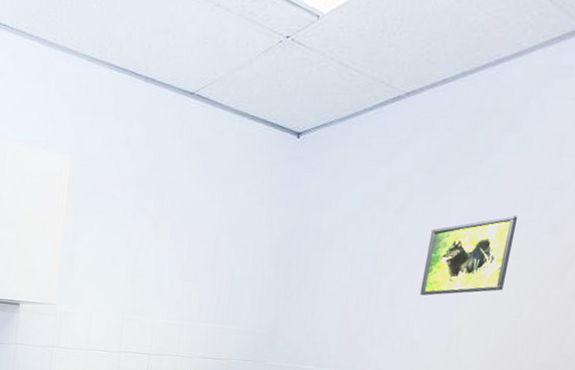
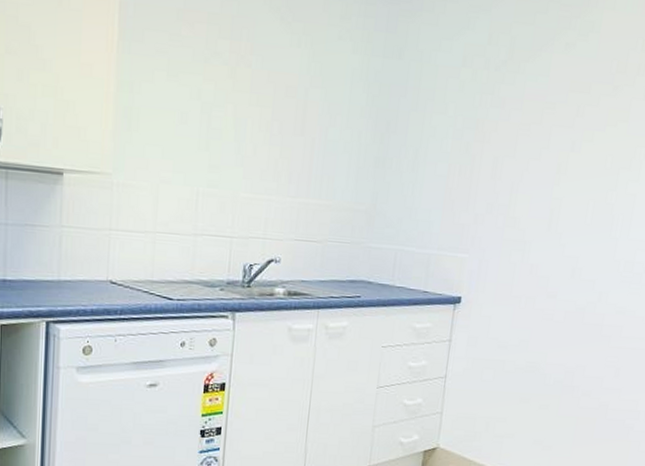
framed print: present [419,216,518,296] -> none [521,78,614,166]

